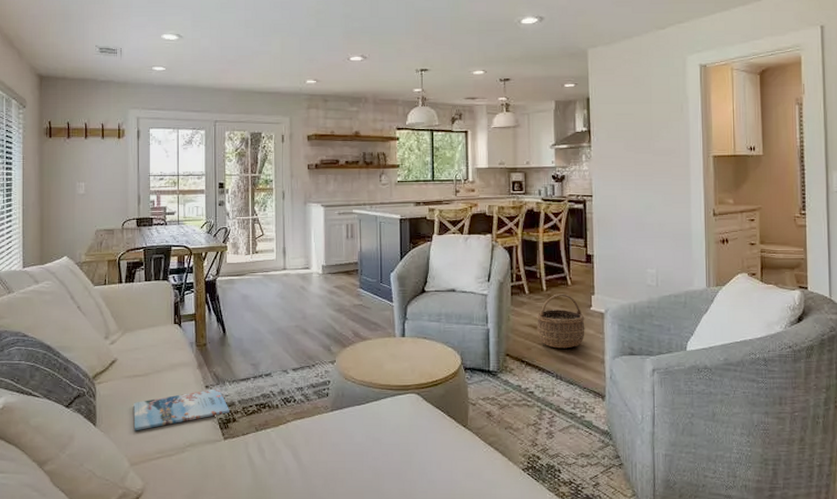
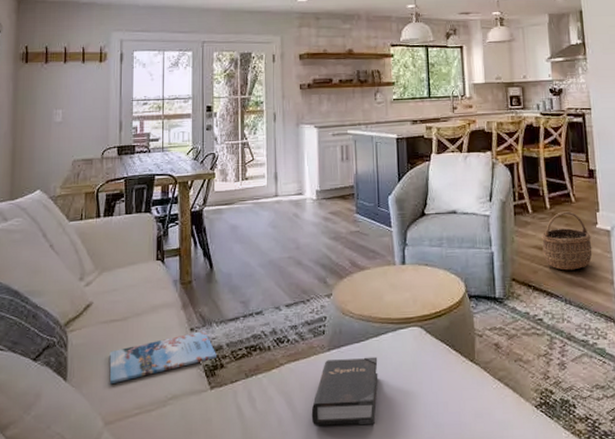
hardback book: none [315,418,377,478] -> present [311,356,378,426]

